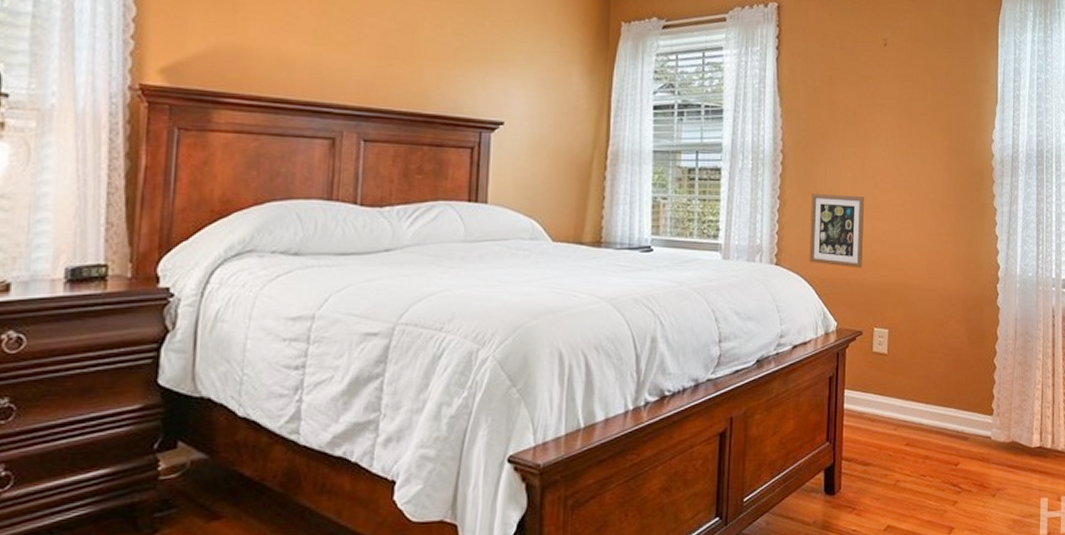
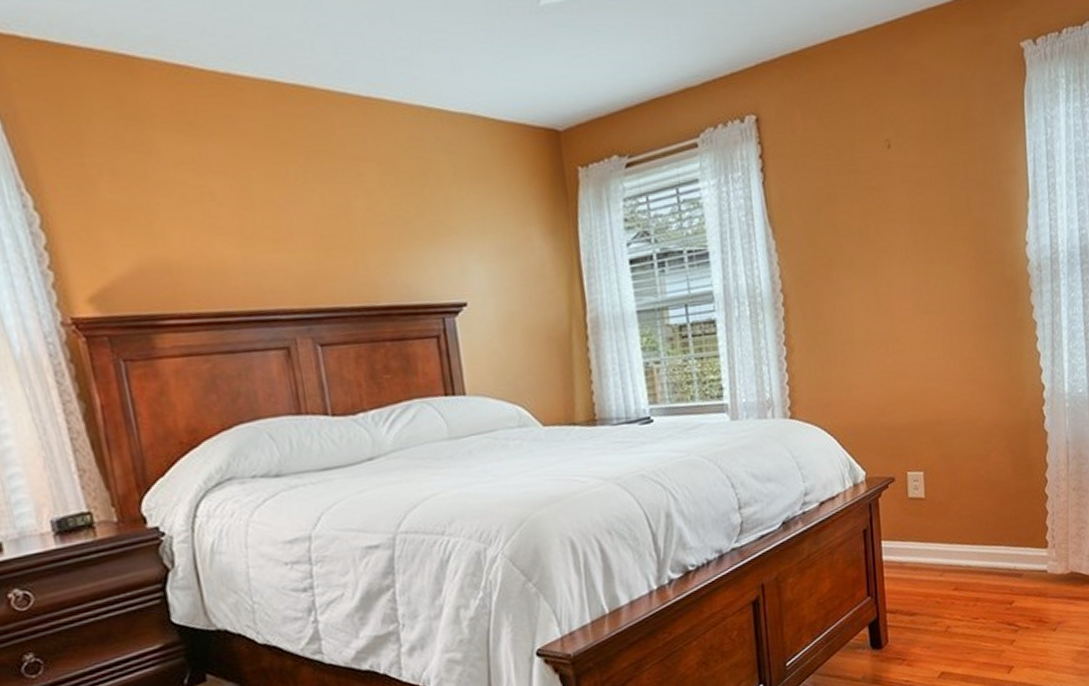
picture frame: present [809,193,864,268] -> none [821,329,887,411]

